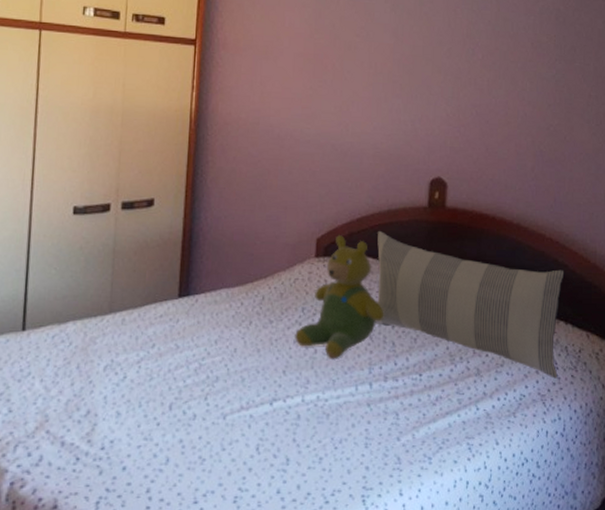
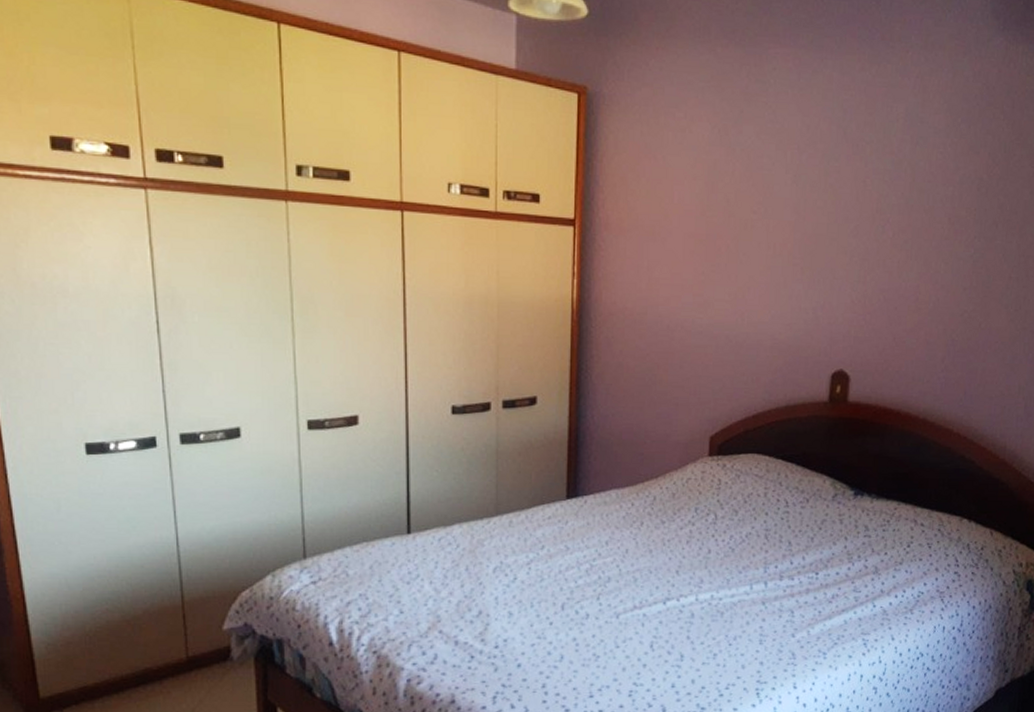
teddy bear: present [295,235,386,358] -> none [688,433,782,558]
pillow: present [375,230,565,379] -> none [771,427,971,576]

